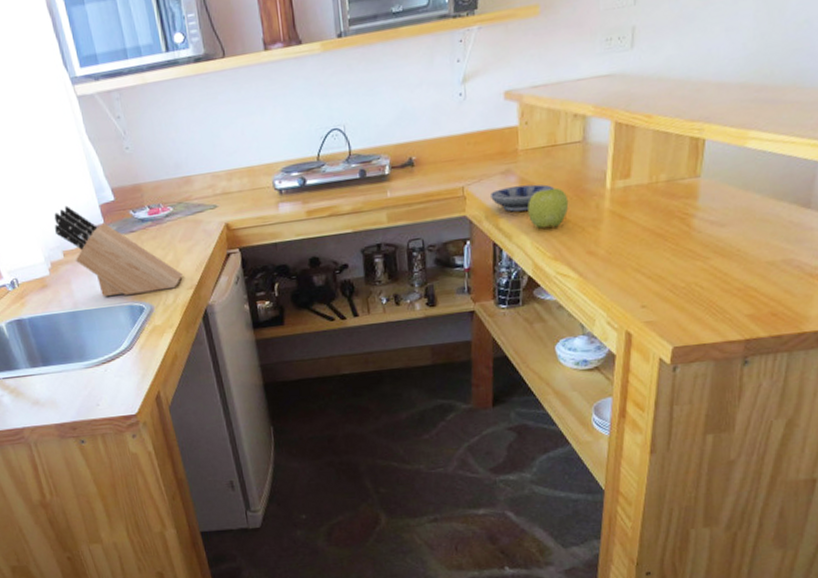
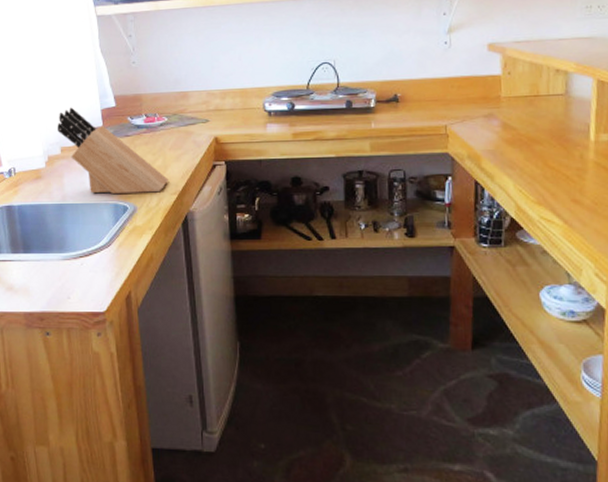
bowl: present [491,184,555,212] -> none [473,129,538,154]
apple: present [528,187,569,229] -> none [510,135,552,173]

